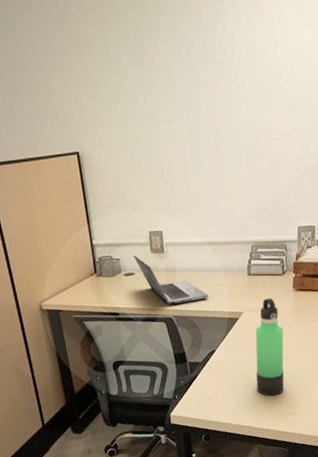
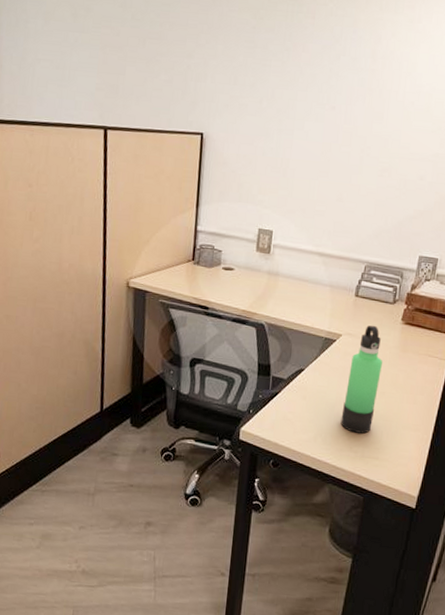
laptop: present [134,255,208,305] -> none [237,250,308,312]

